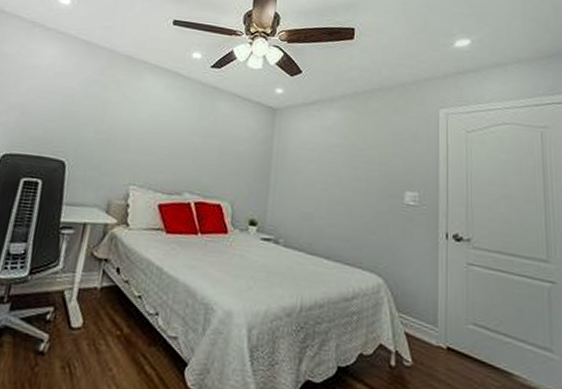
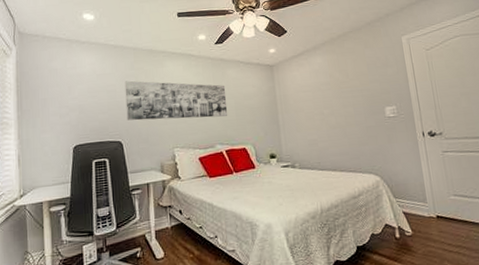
wall art: none [78,87,213,159] -> present [124,80,228,121]

